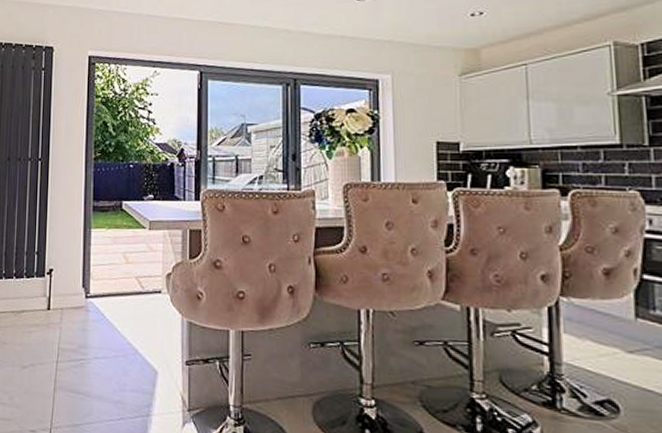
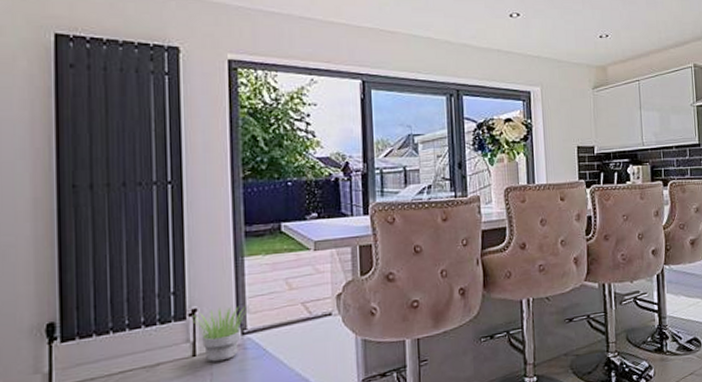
potted plant: none [49,270,92,319] -> present [192,305,248,362]

